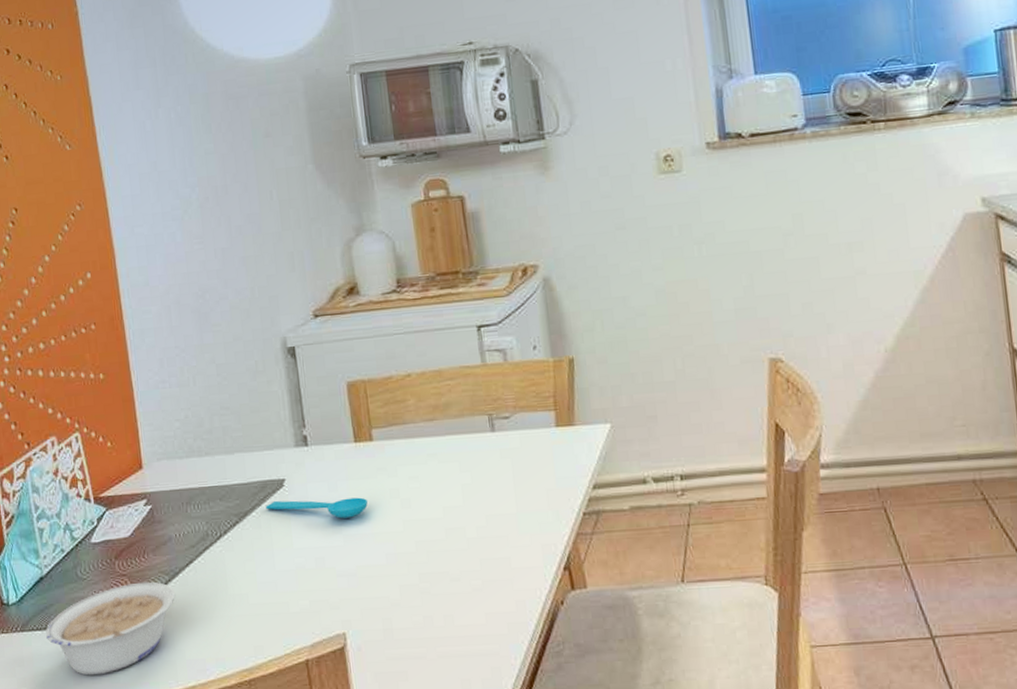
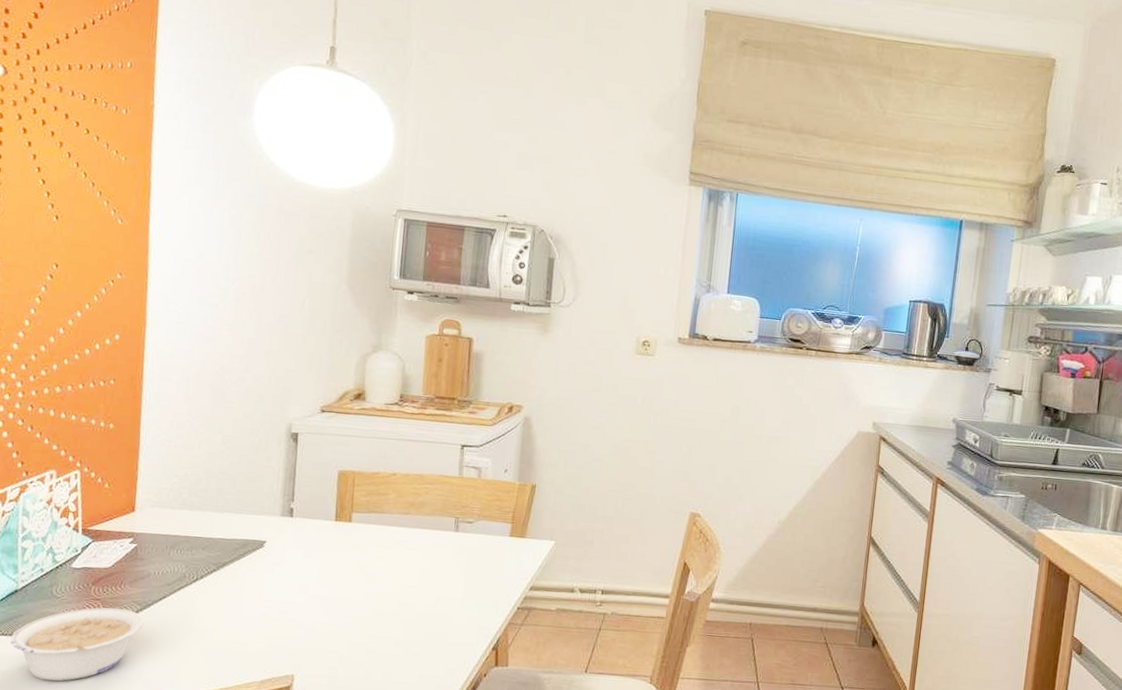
spoon: present [266,497,368,519] -> none [244,558,336,582]

